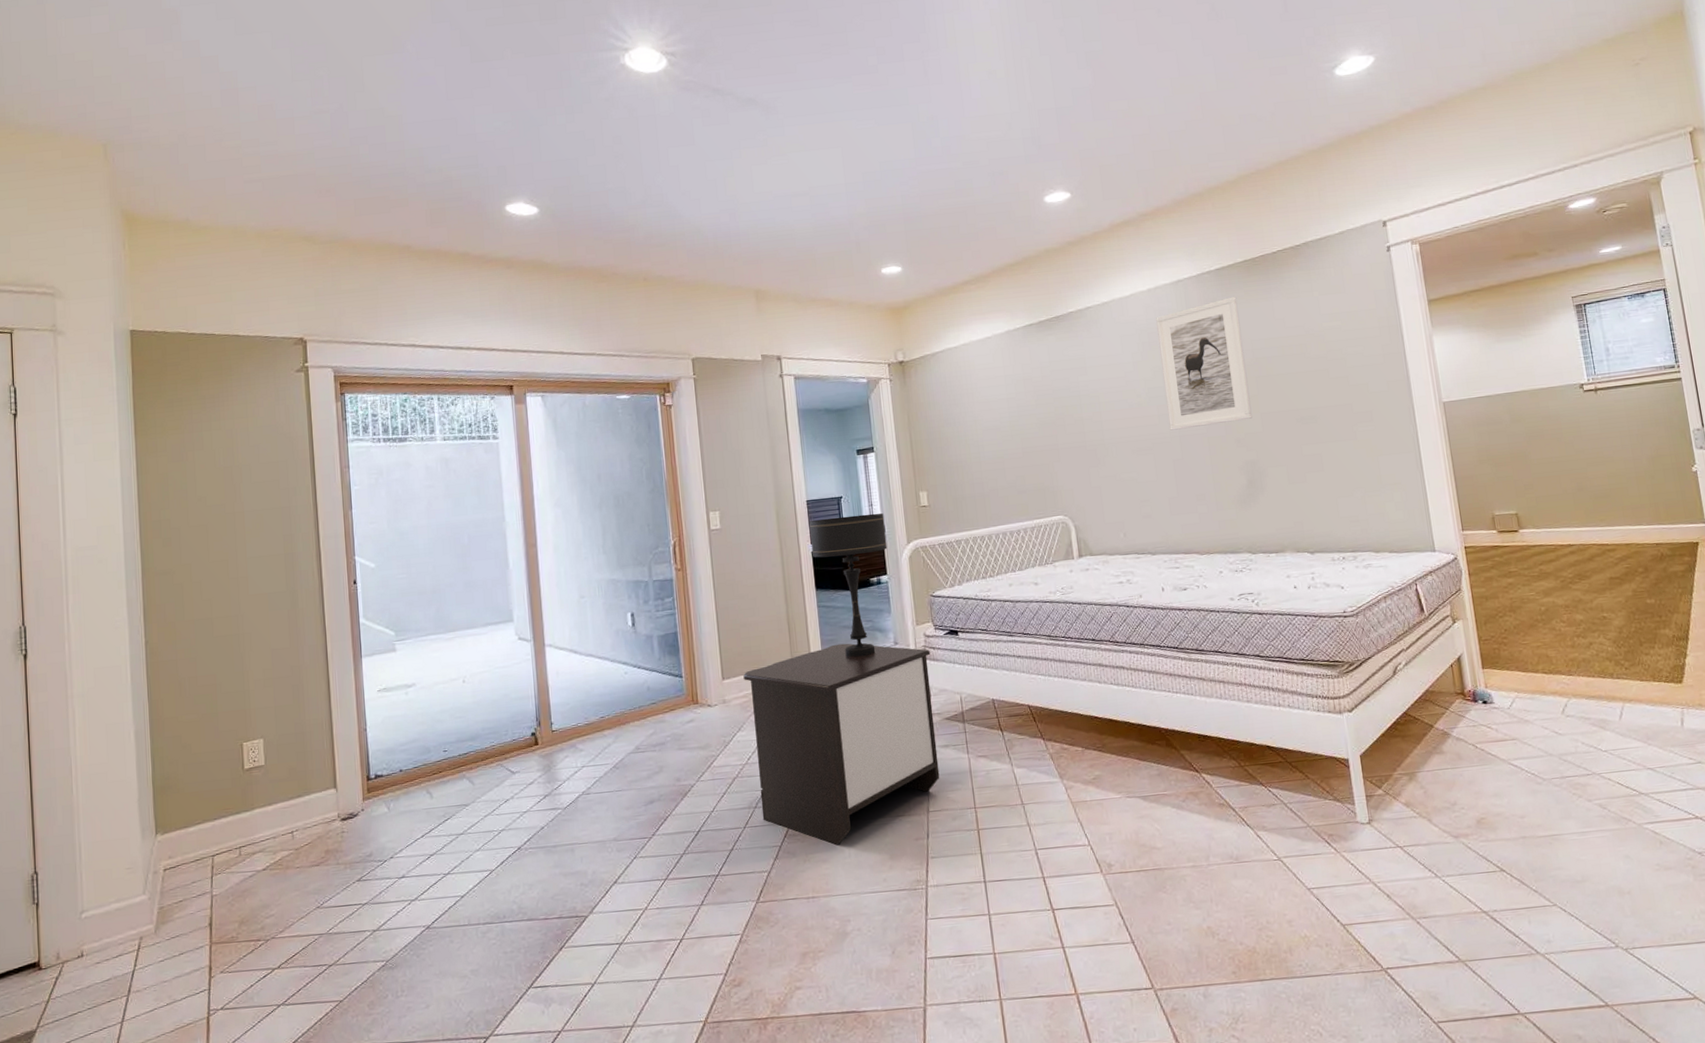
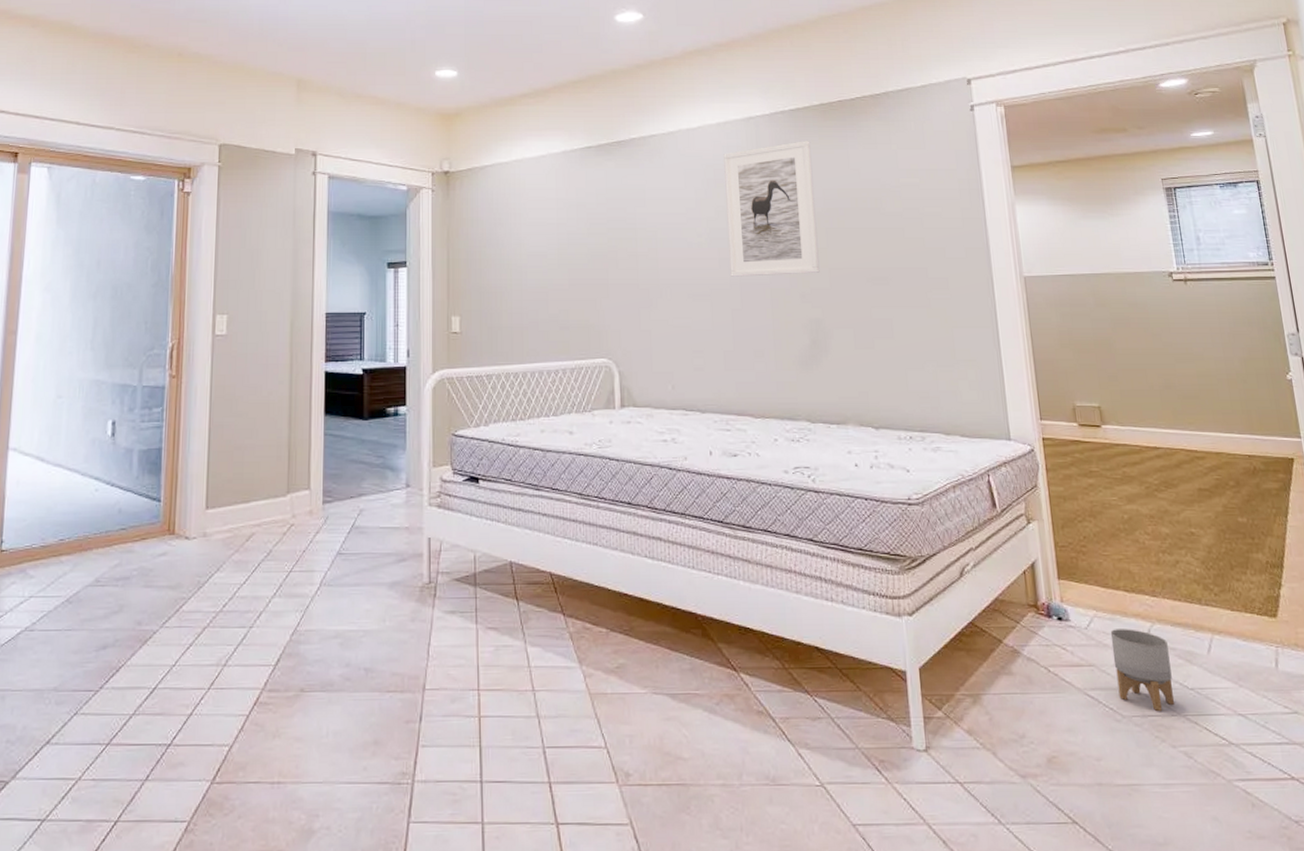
nightstand: present [743,643,940,845] -> none [230,480,445,721]
table lamp: present [809,513,887,658] -> none [325,335,410,498]
planter: none [1530,705,1589,772] -> present [1110,629,1174,711]

